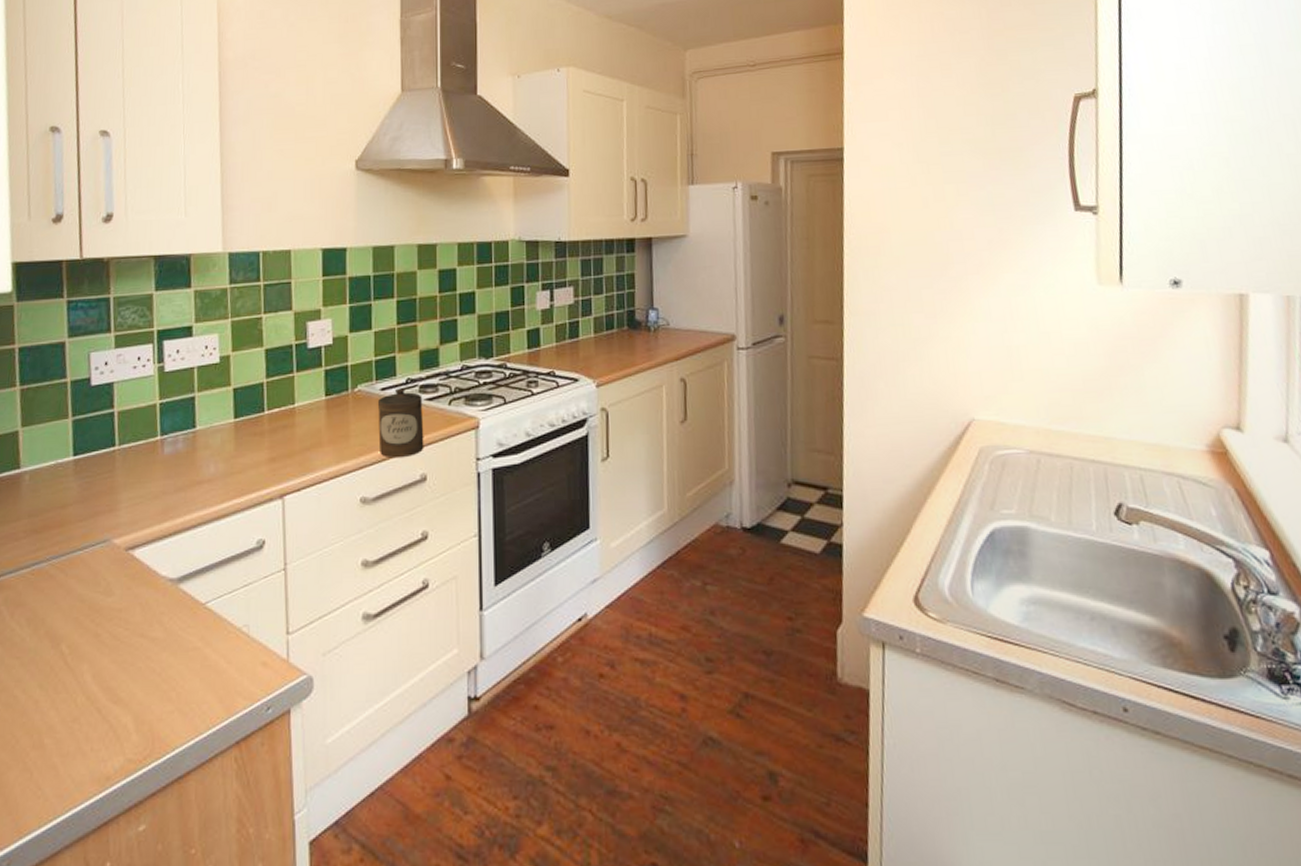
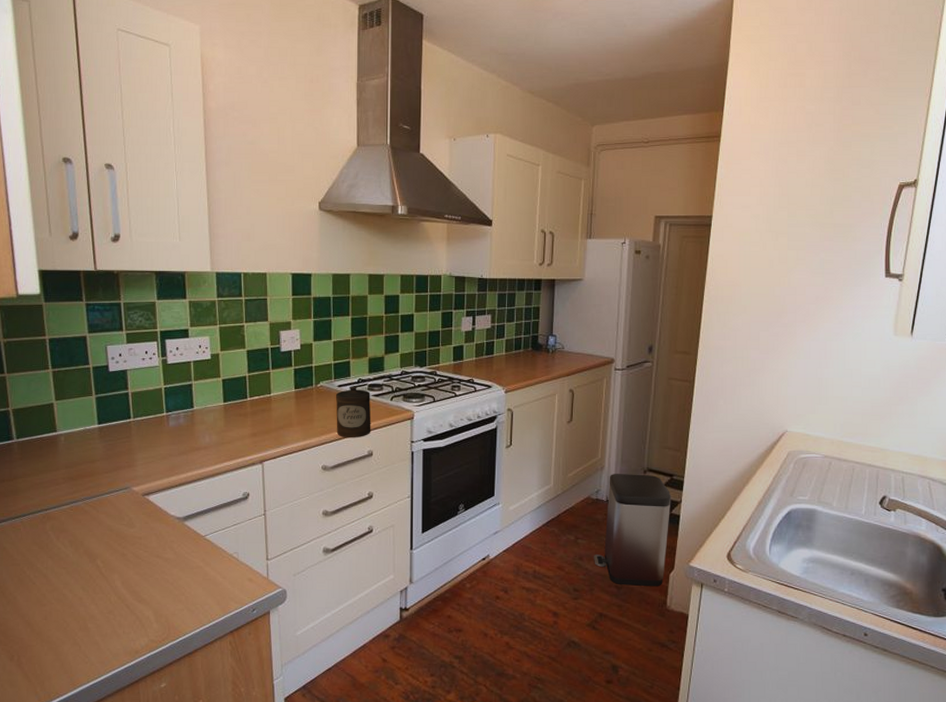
pedal bin: none [730,489,830,651] -> present [594,474,671,587]

